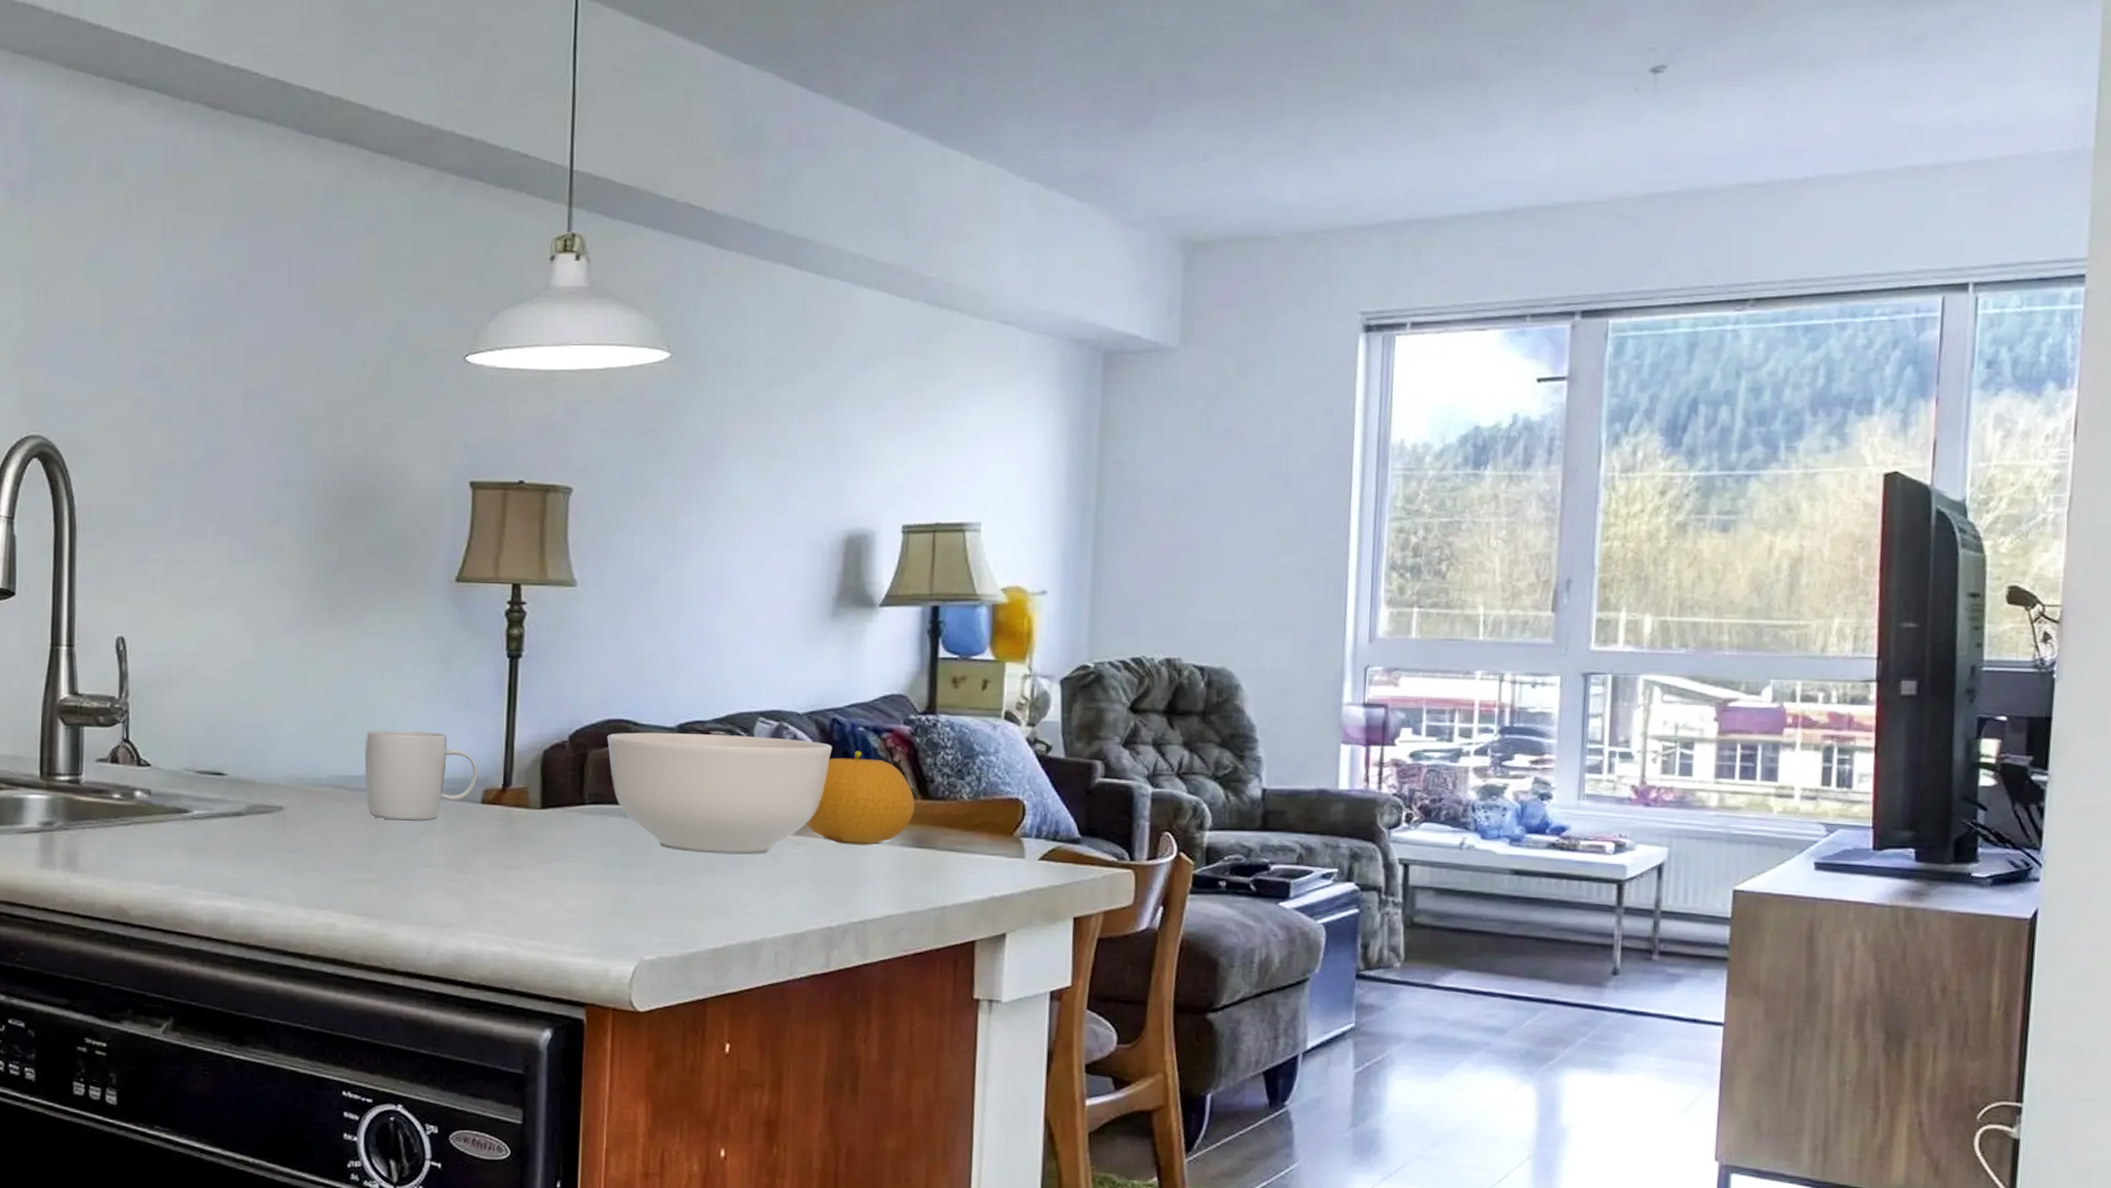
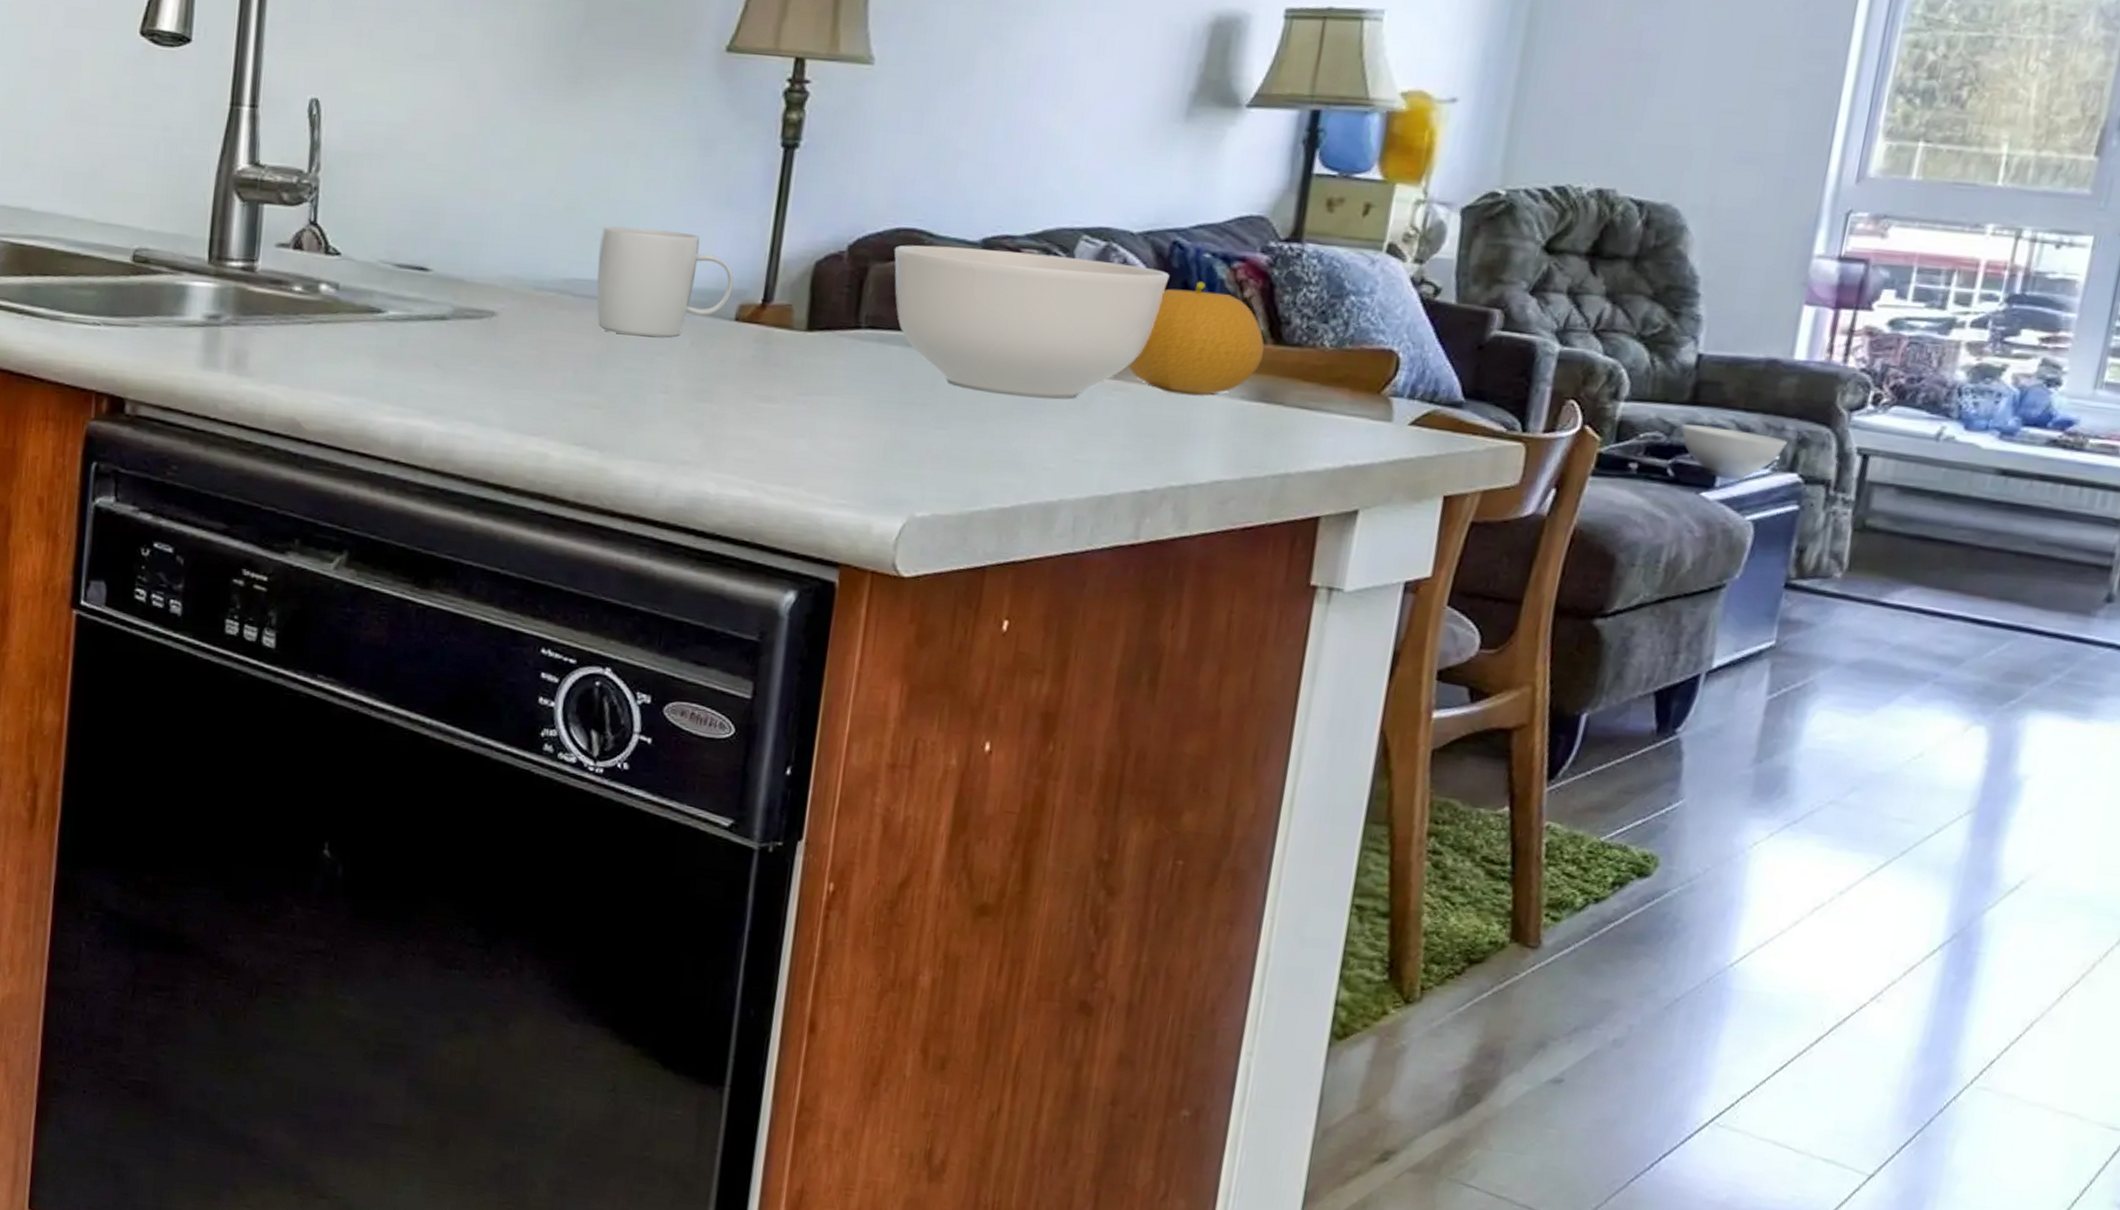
bowl: none [1257,847,1343,891] -> present [1681,424,1788,480]

